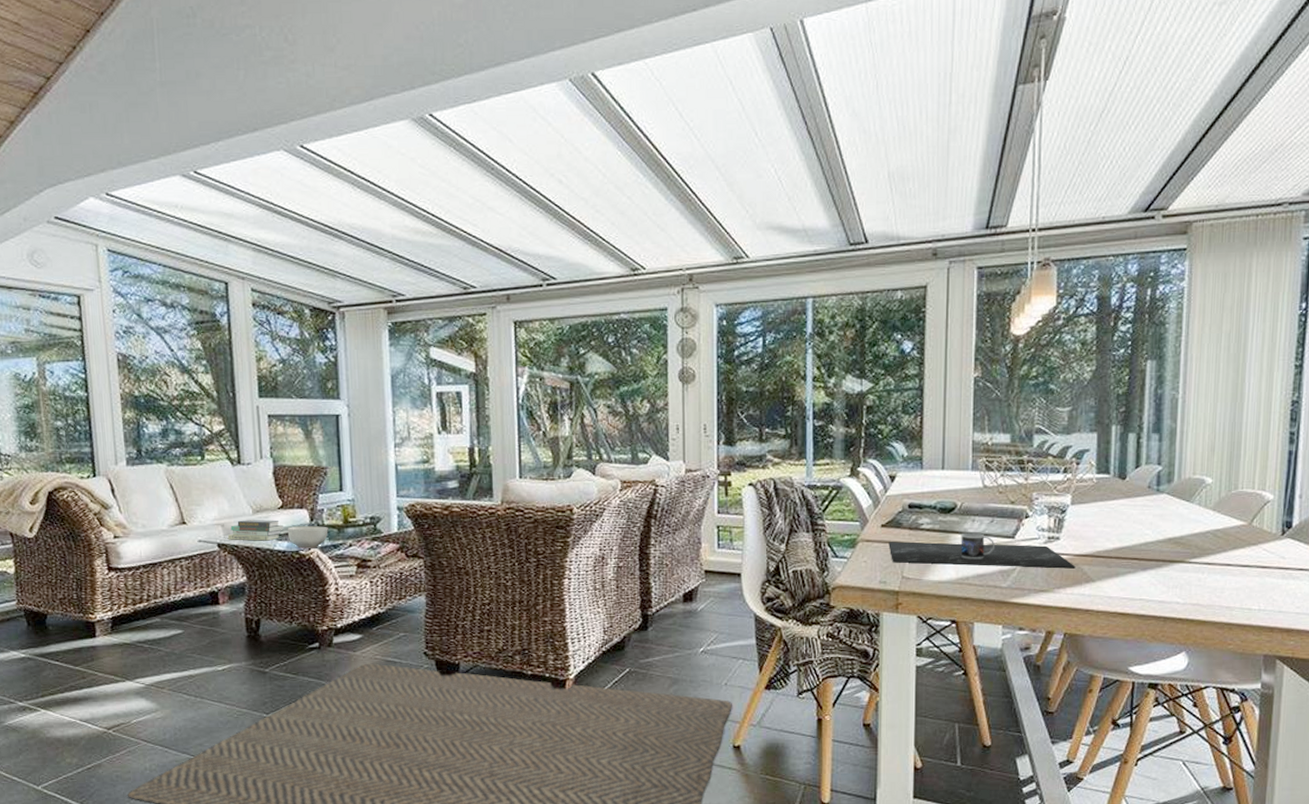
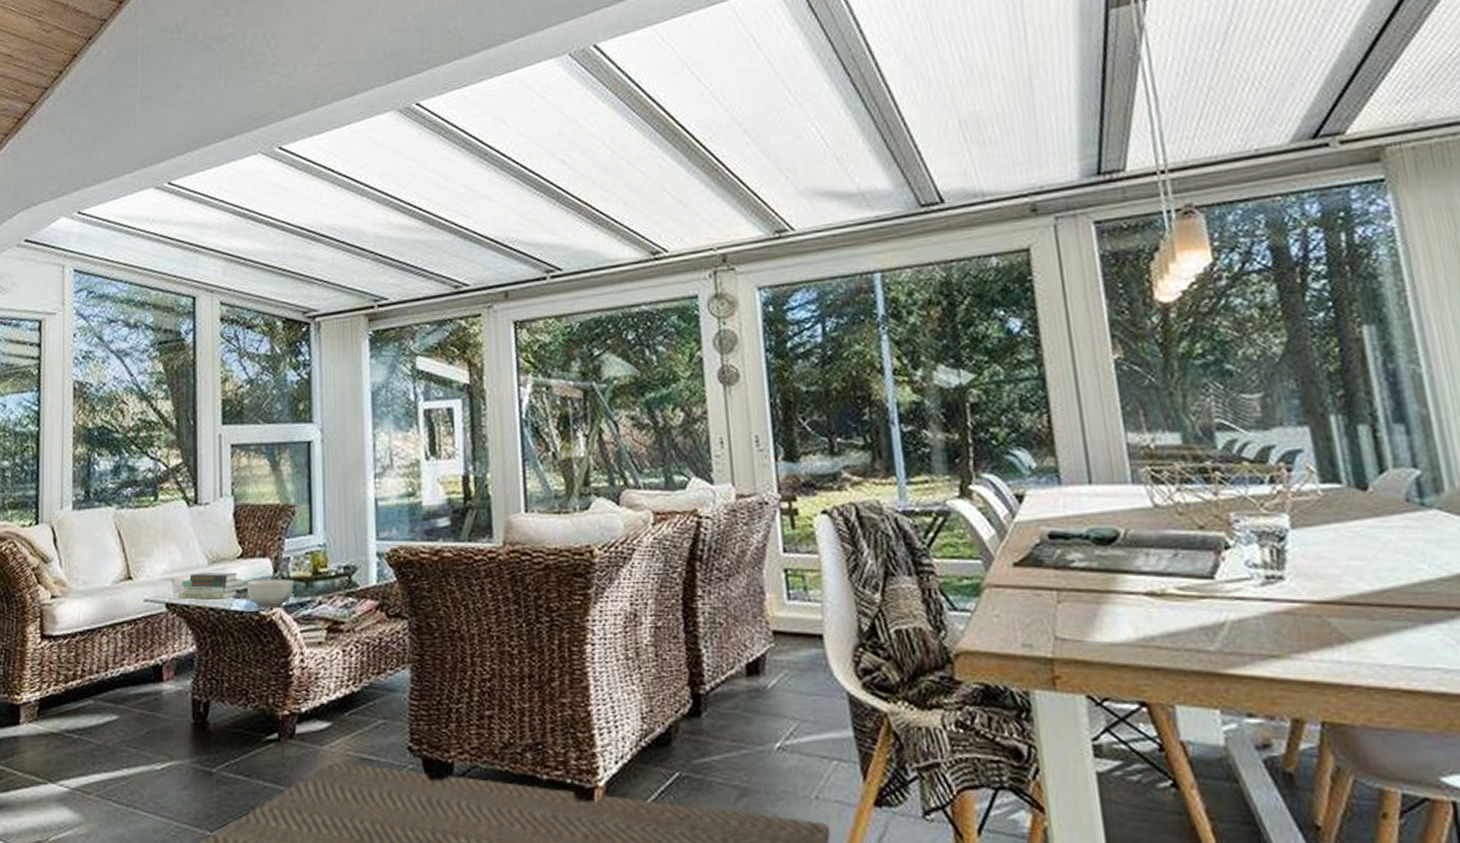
place setting: present [888,532,1076,569] -> none [1027,571,1318,623]

